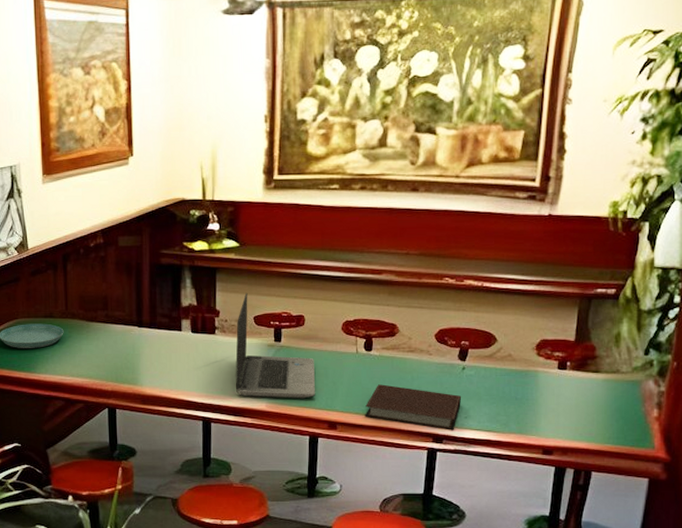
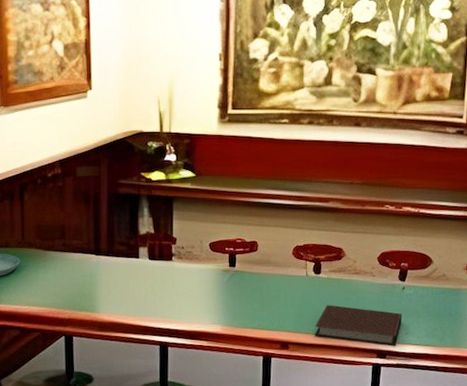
laptop computer: present [235,292,316,399] -> none [191,220,269,321]

